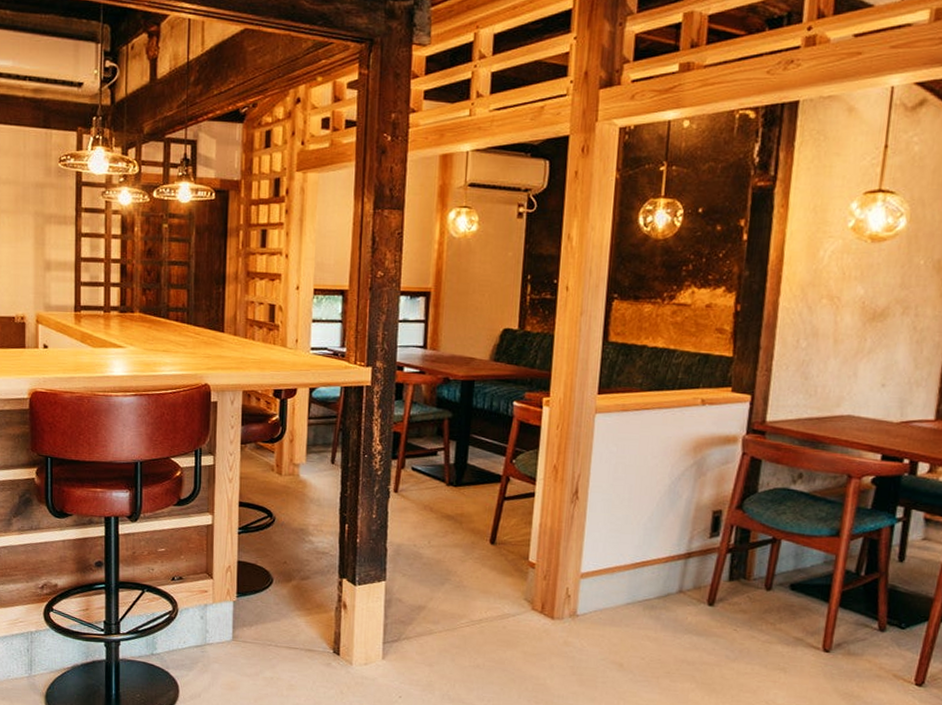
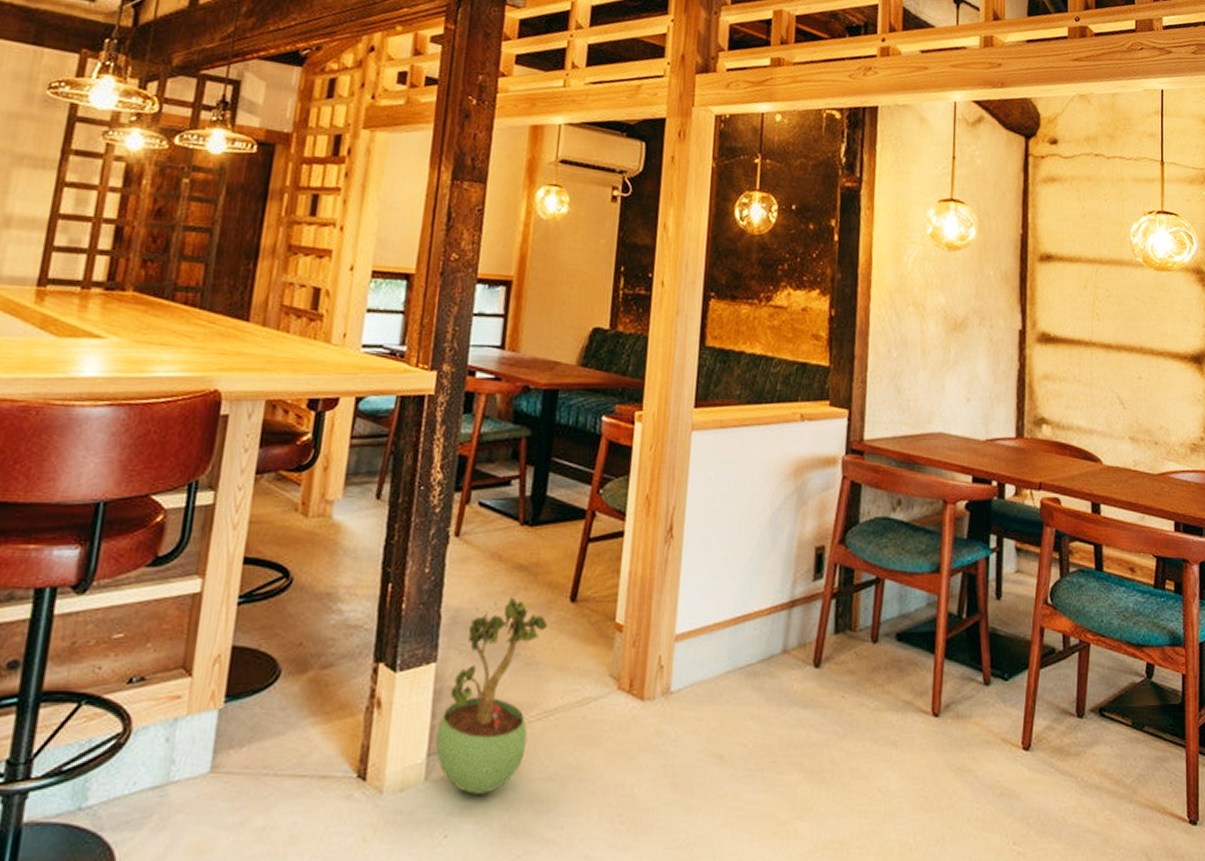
potted plant: none [388,538,472,673] -> present [435,597,548,794]

